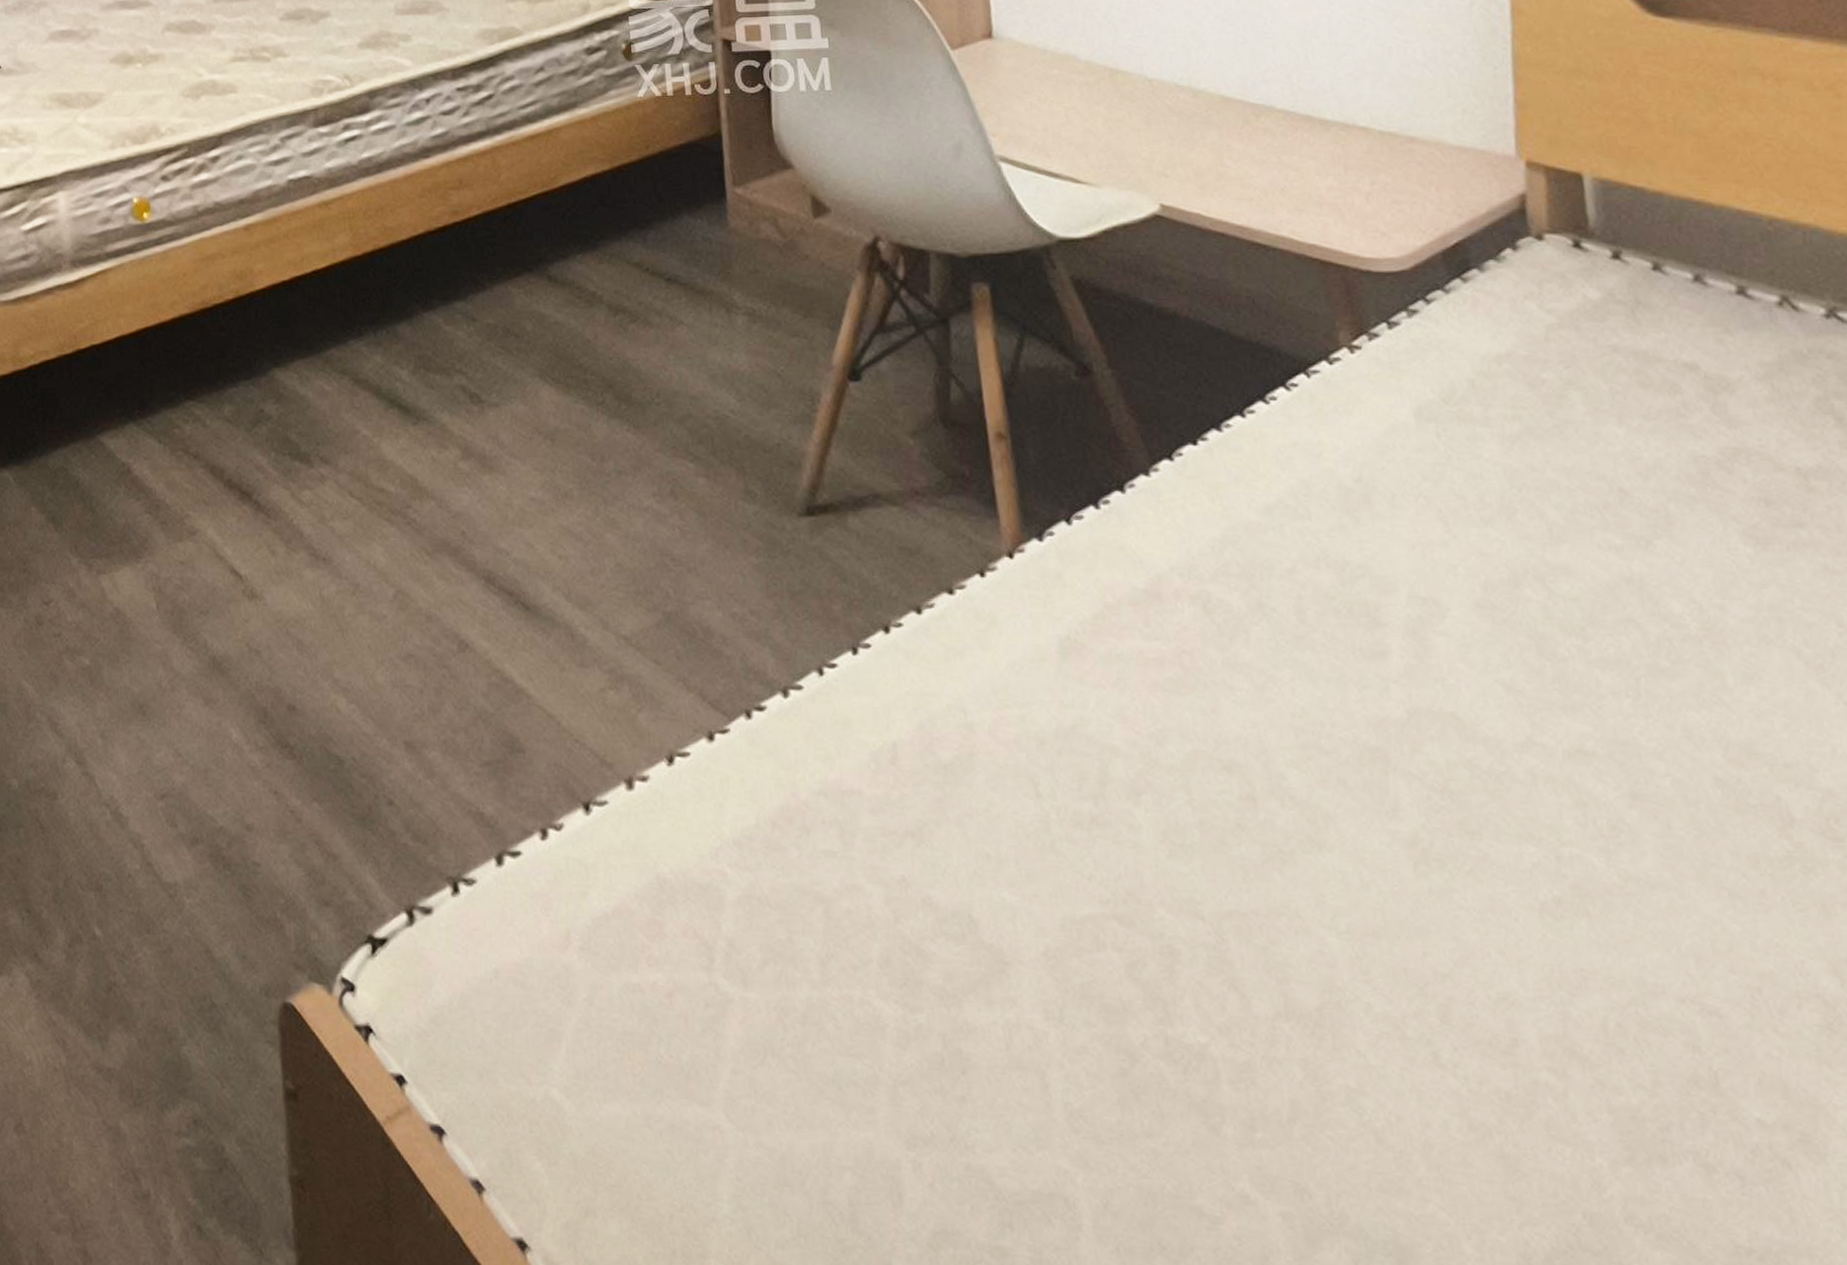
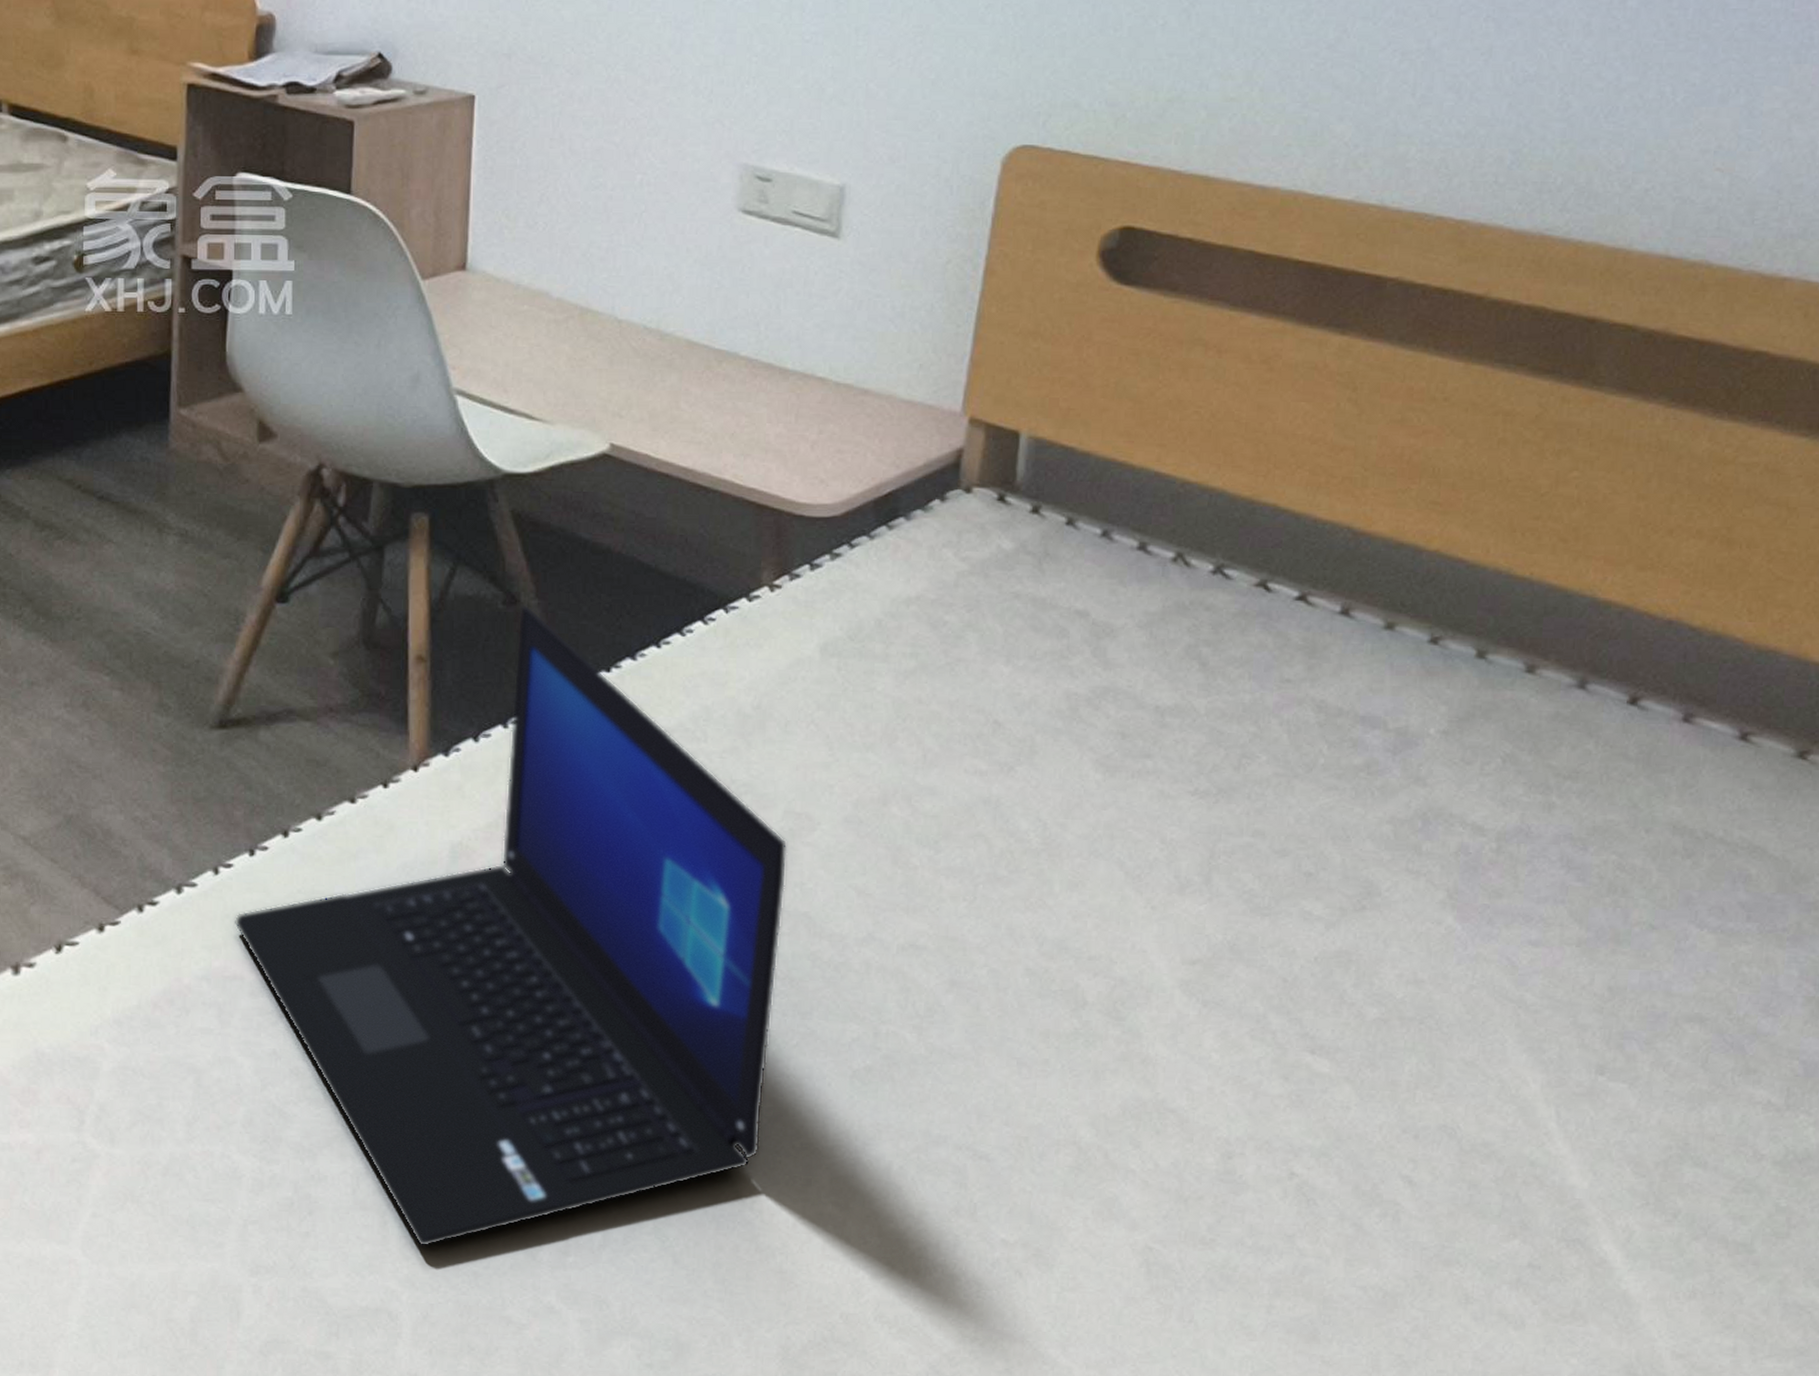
laptop: none [844,375,1452,1117] -> present [234,605,788,1247]

